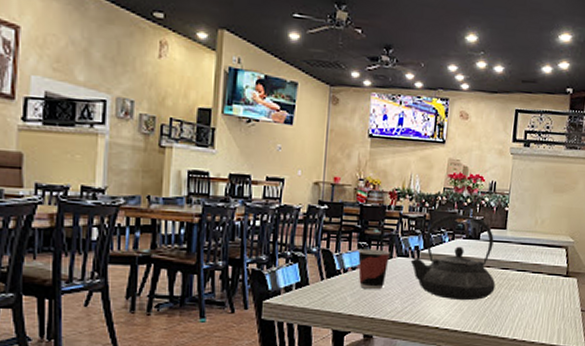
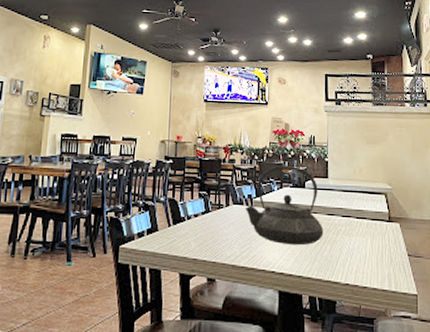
cup: present [358,248,390,290] -> none [199,197,227,236]

